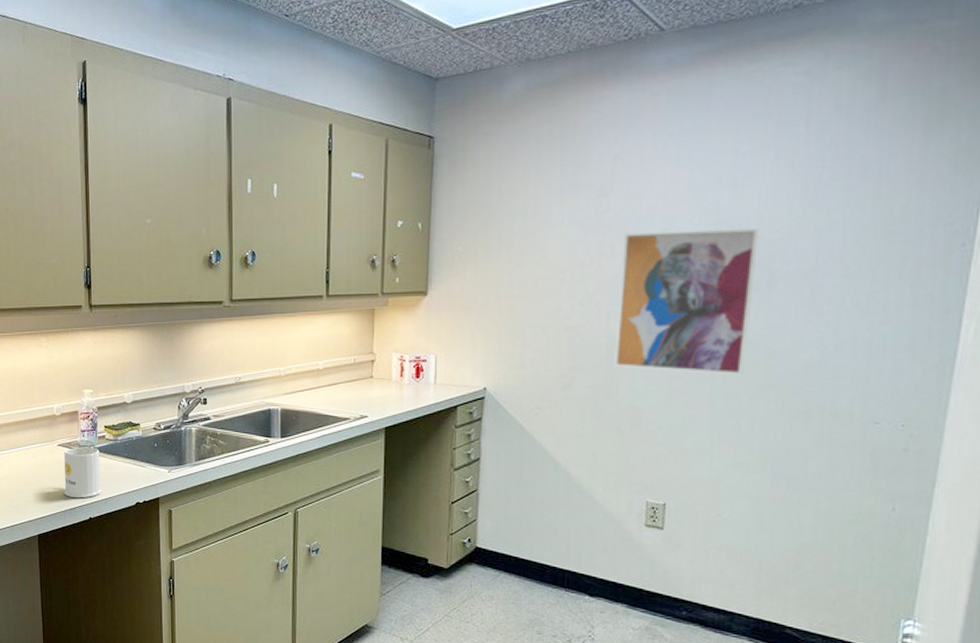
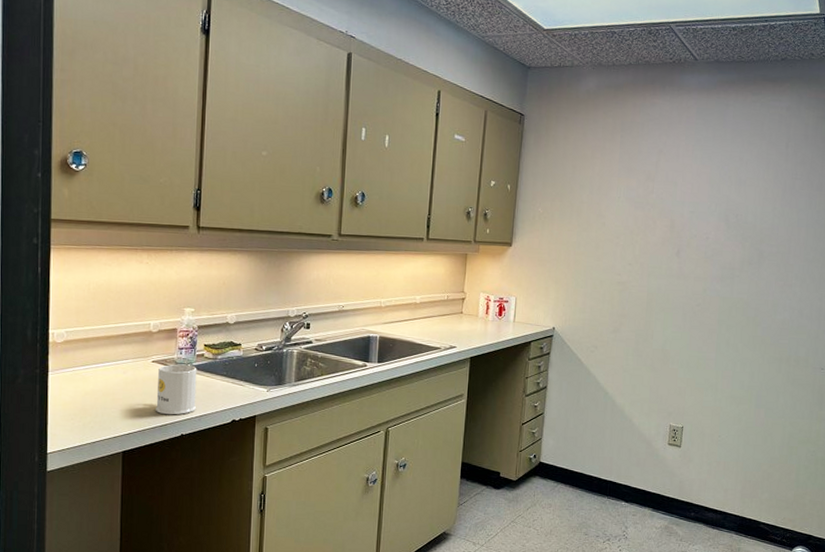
wall art: present [614,228,759,376] -> none [651,211,754,329]

